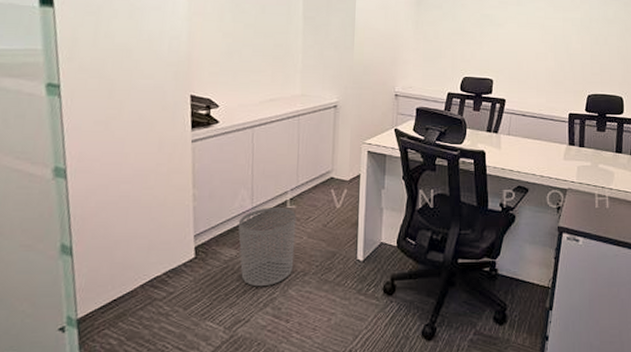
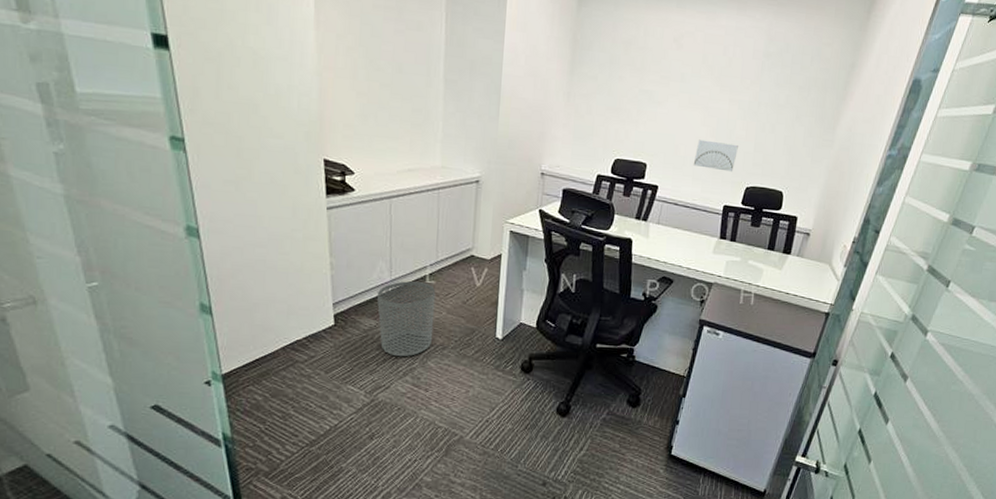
wall art: none [536,54,576,82] -> present [693,139,738,172]

